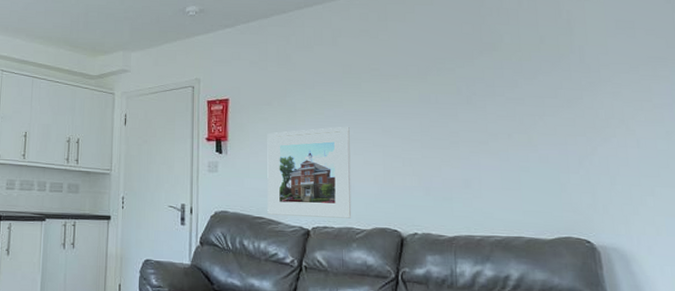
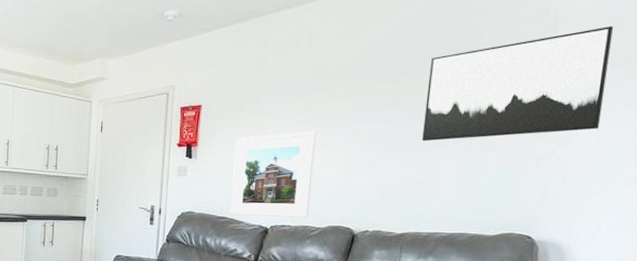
wall art: none [455,29,635,139] -> present [422,25,614,141]

